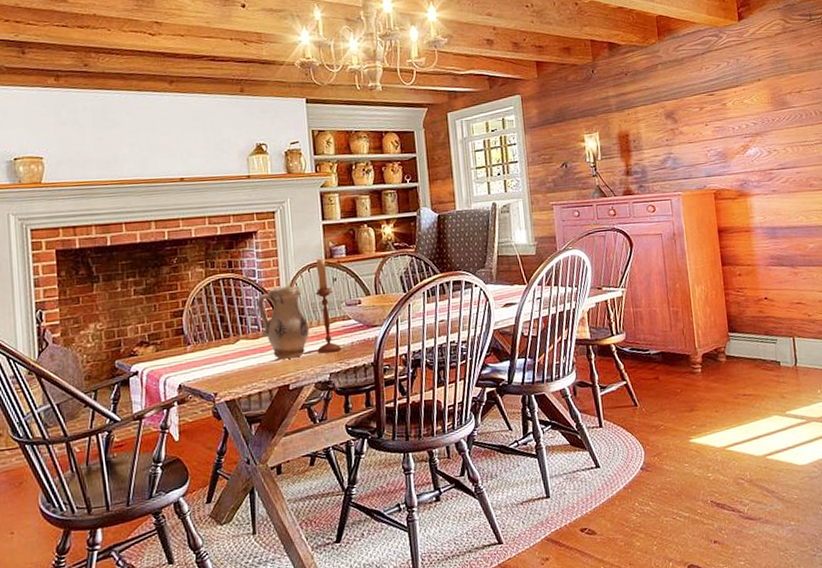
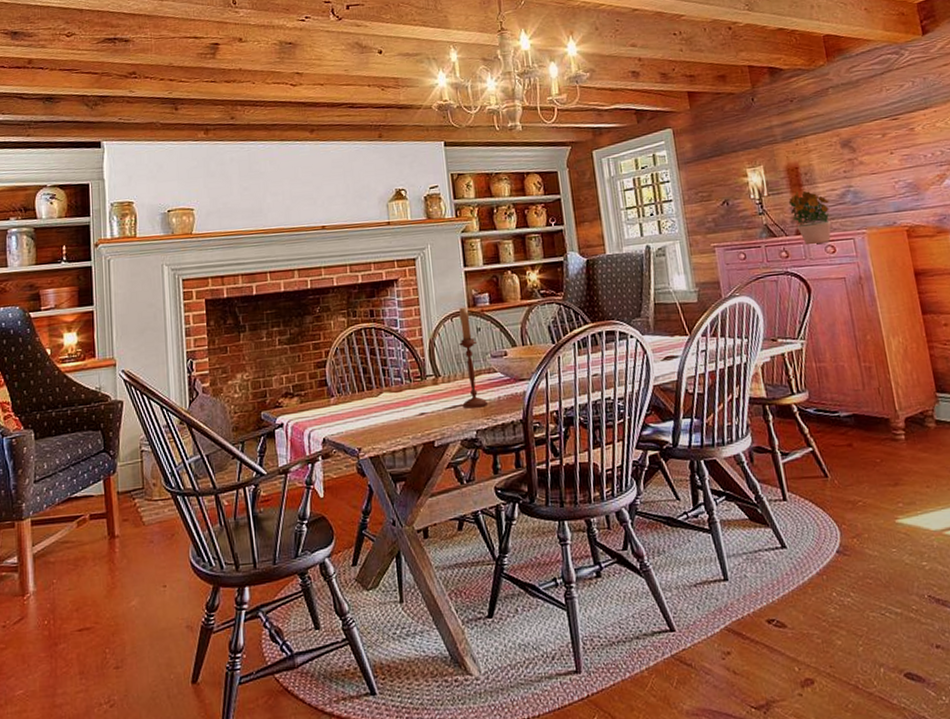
ceramic pitcher: present [257,285,309,360] -> none [399,336,454,414]
flowerpot: none [618,156,653,205] -> present [788,191,832,246]

